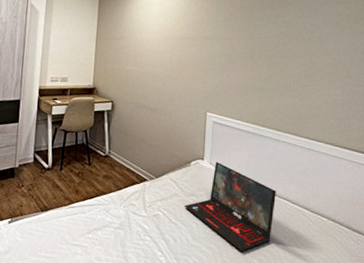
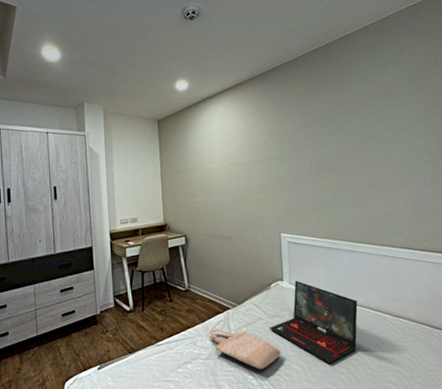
shopping bag: none [124,198,192,248] -> present [209,329,280,370]

